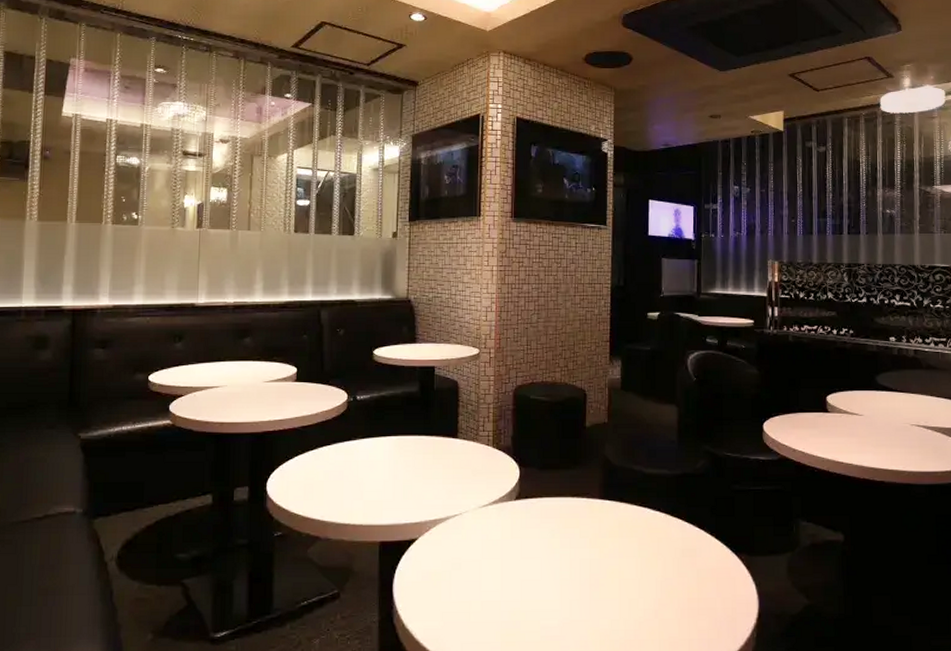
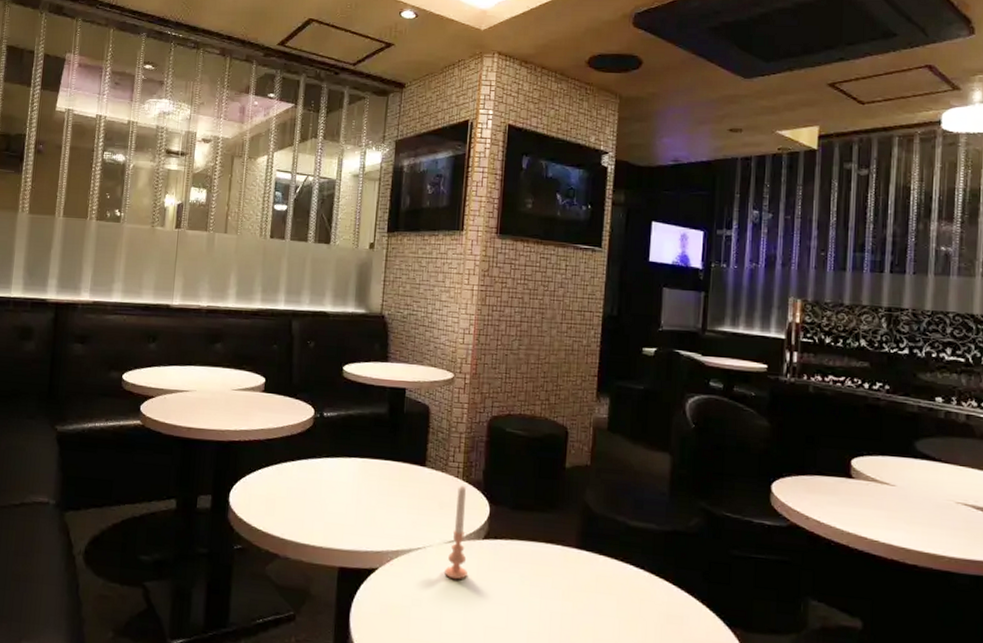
candle: none [481,452,502,541] -> present [445,485,467,580]

